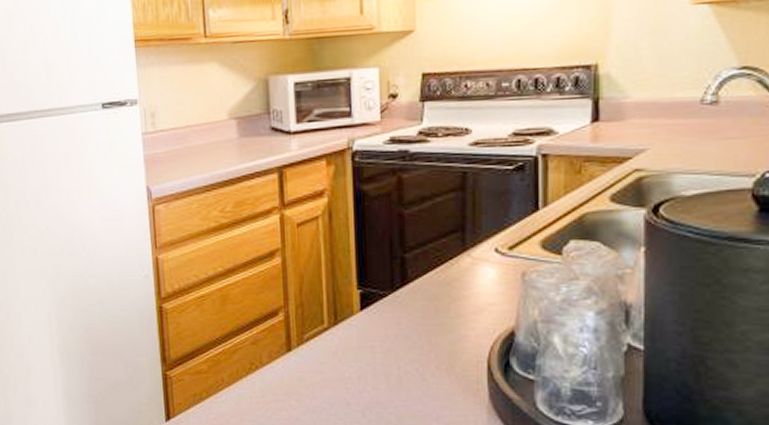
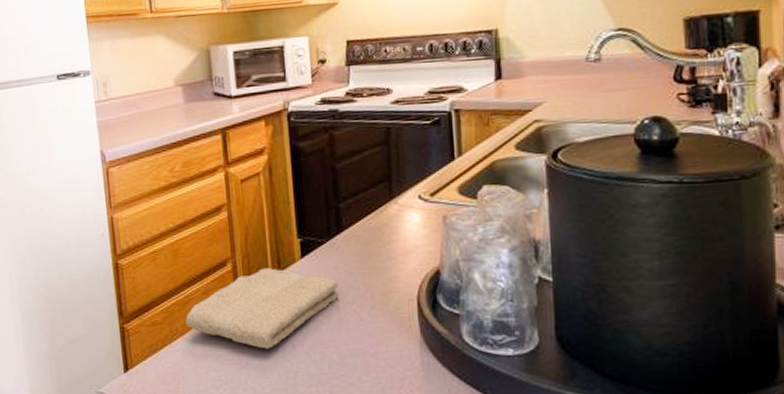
washcloth: none [232,320,400,406] -> present [185,268,339,349]

